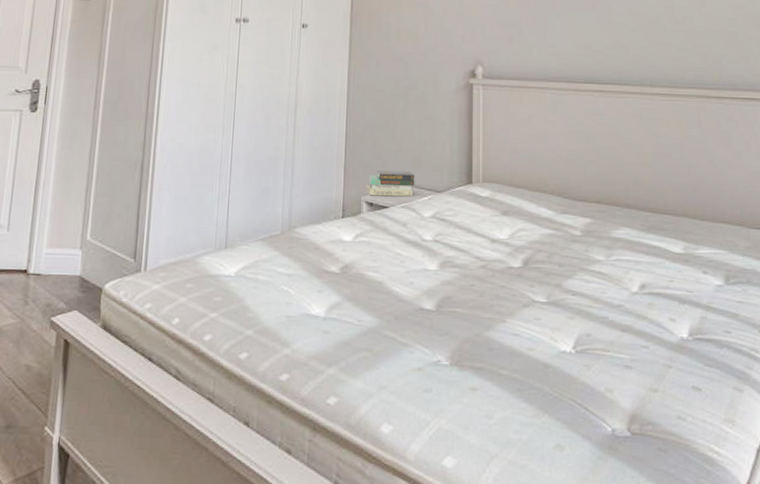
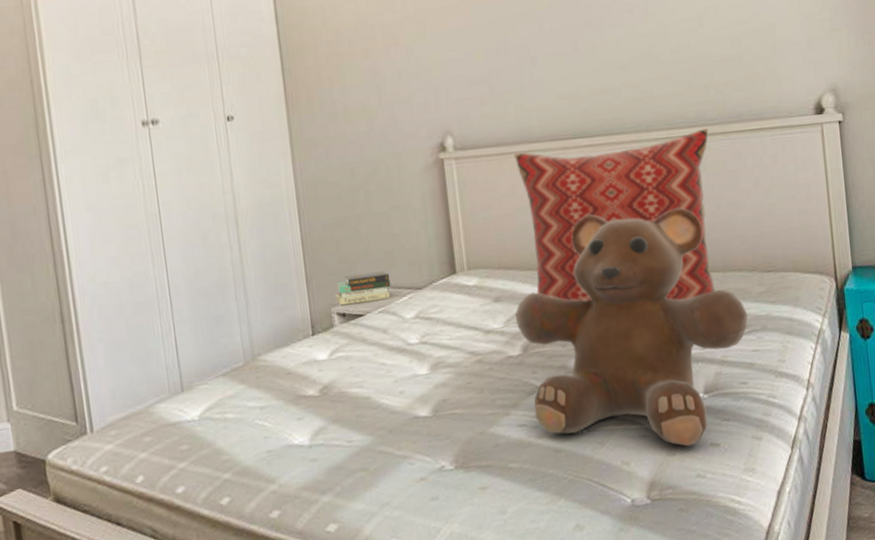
teddy bear: none [519,151,735,385] -> present [514,207,748,447]
pillow: none [533,88,705,243] -> present [513,128,715,302]

